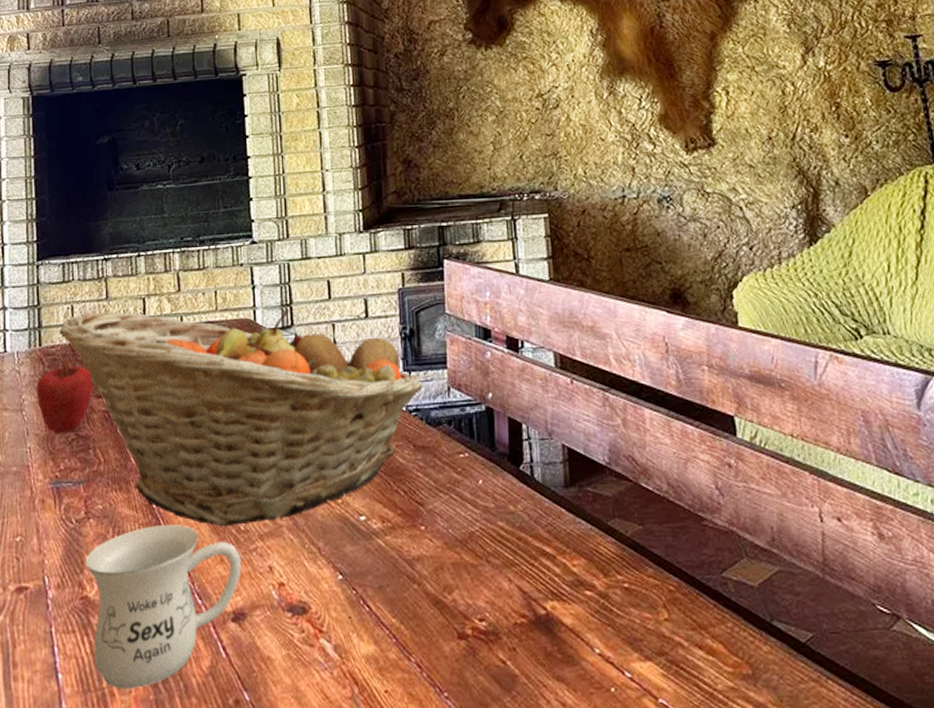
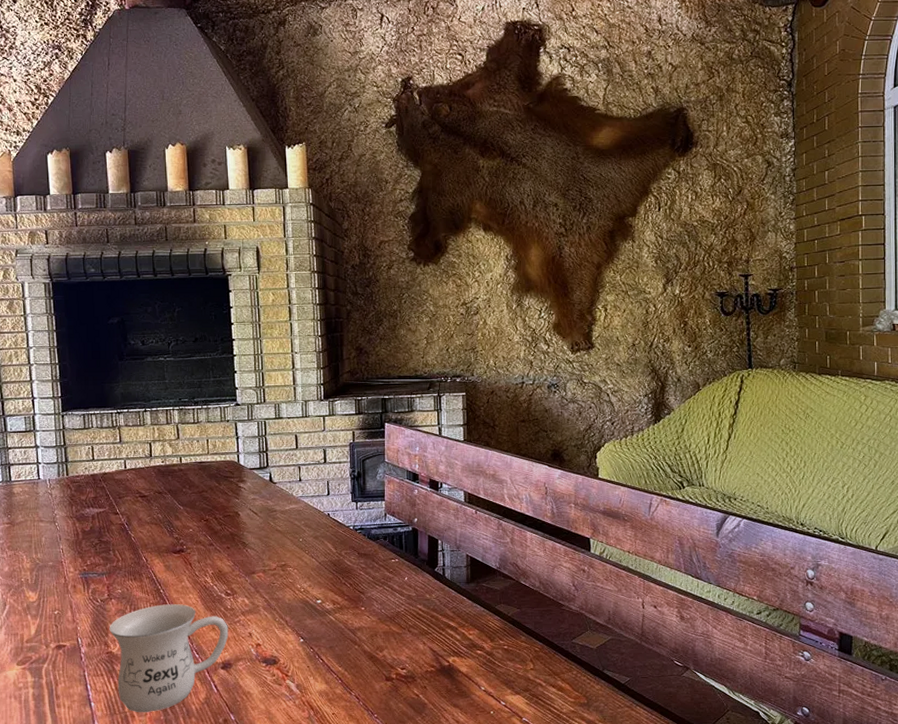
apple: present [36,360,92,433] -> none [65,486,111,539]
fruit basket: present [59,308,423,527] -> none [82,451,366,606]

